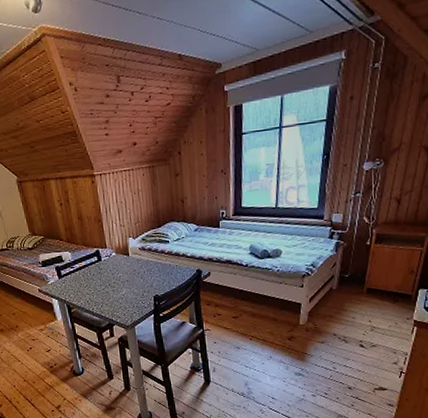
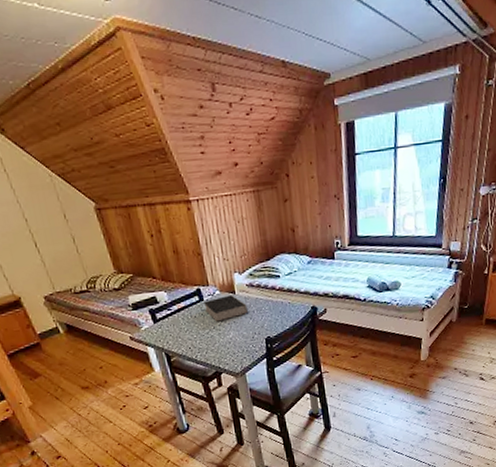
book: none [101,257,139,280] -> present [203,295,248,322]

